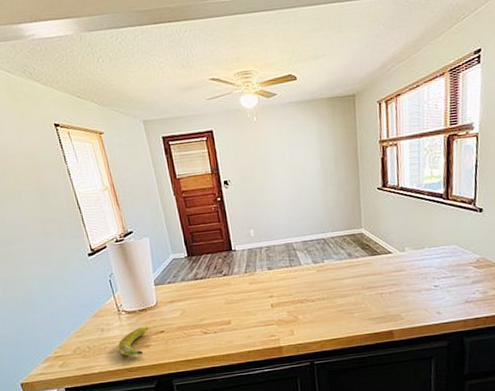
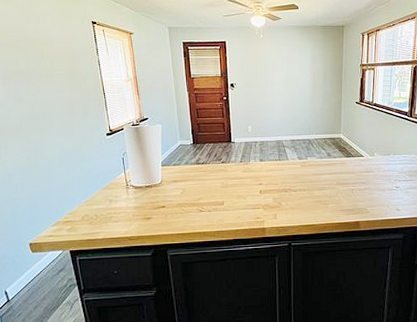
banana: present [118,326,149,356] -> none [123,201,152,226]

